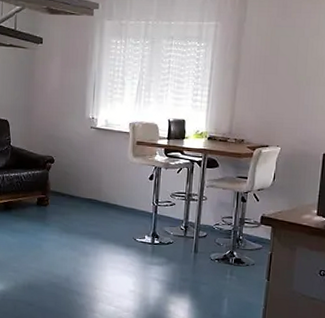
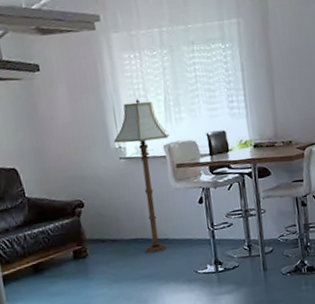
floor lamp: none [89,79,137,215] -> present [114,98,170,254]

